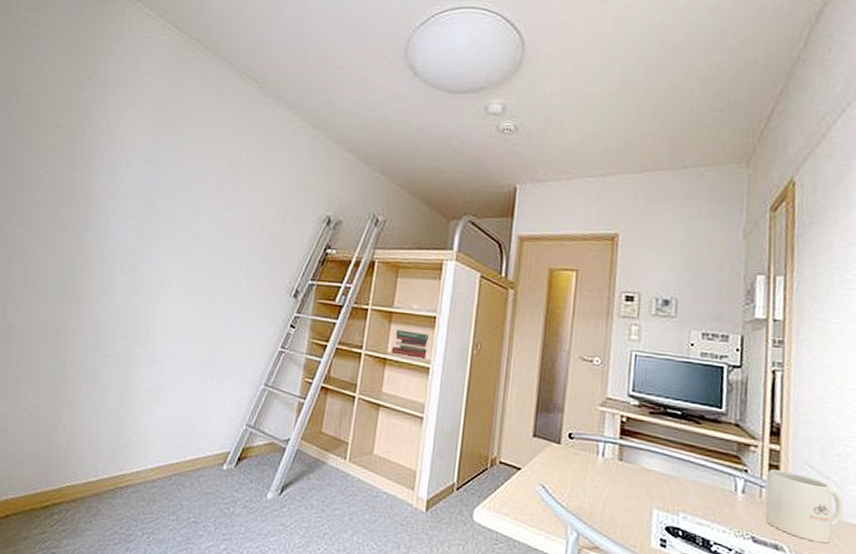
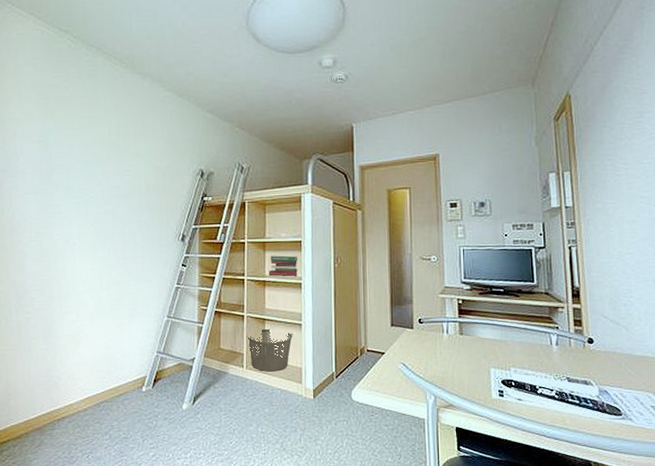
basket: none [355,416,412,471] -> present [247,328,294,372]
mug: present [764,469,844,544] -> none [573,323,632,374]

